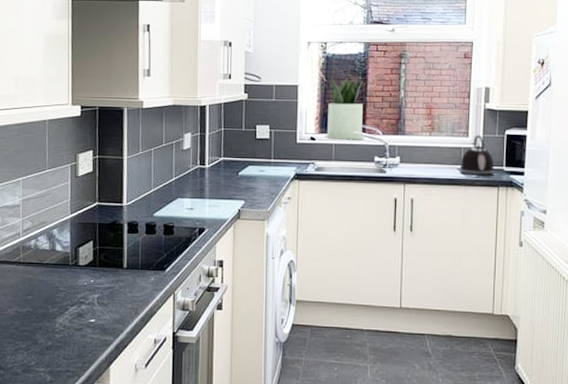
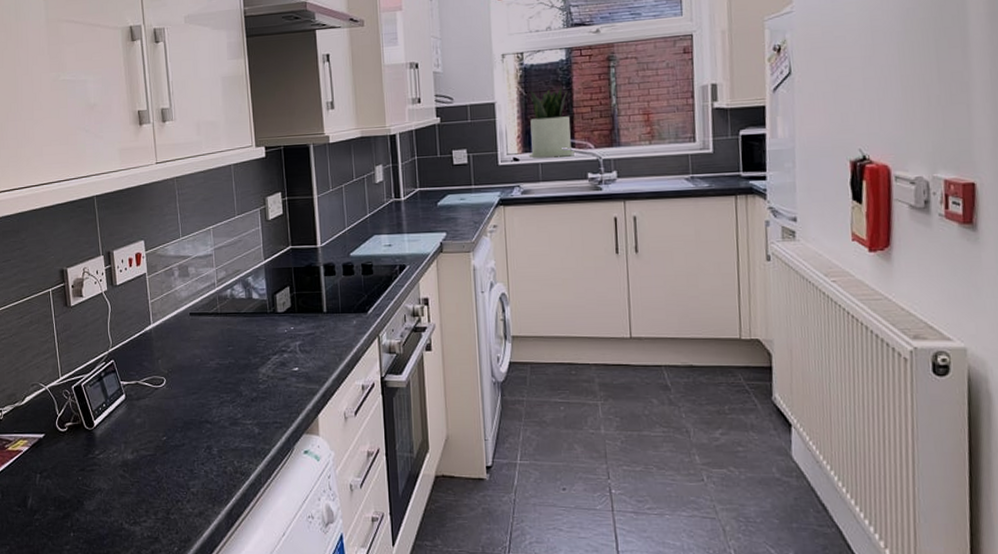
kettle: present [459,134,495,177] -> none [688,137,730,186]

